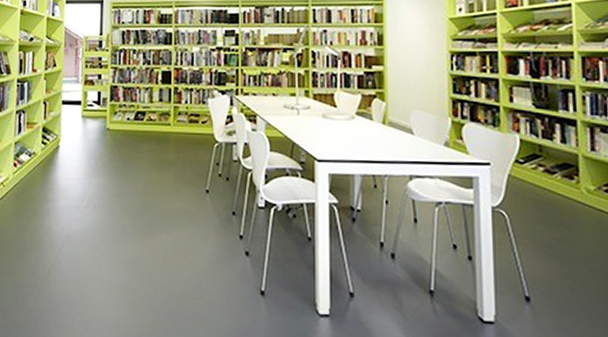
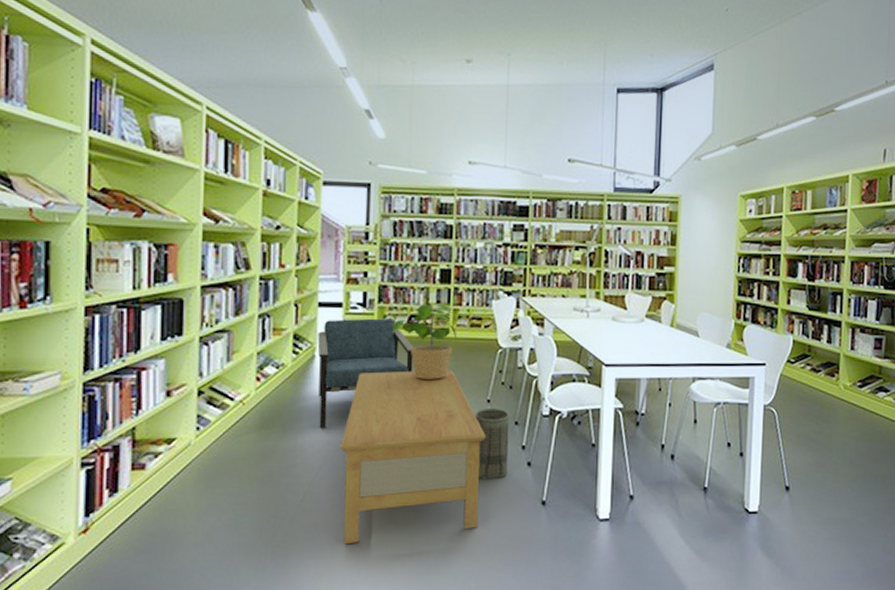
armchair: none [61,114,140,209] -> present [317,318,414,428]
coffee table: none [80,161,206,316] -> present [340,370,486,543]
potted plant: none [123,101,177,170] -> present [393,303,456,379]
basket: none [196,198,227,266] -> present [475,409,510,479]

